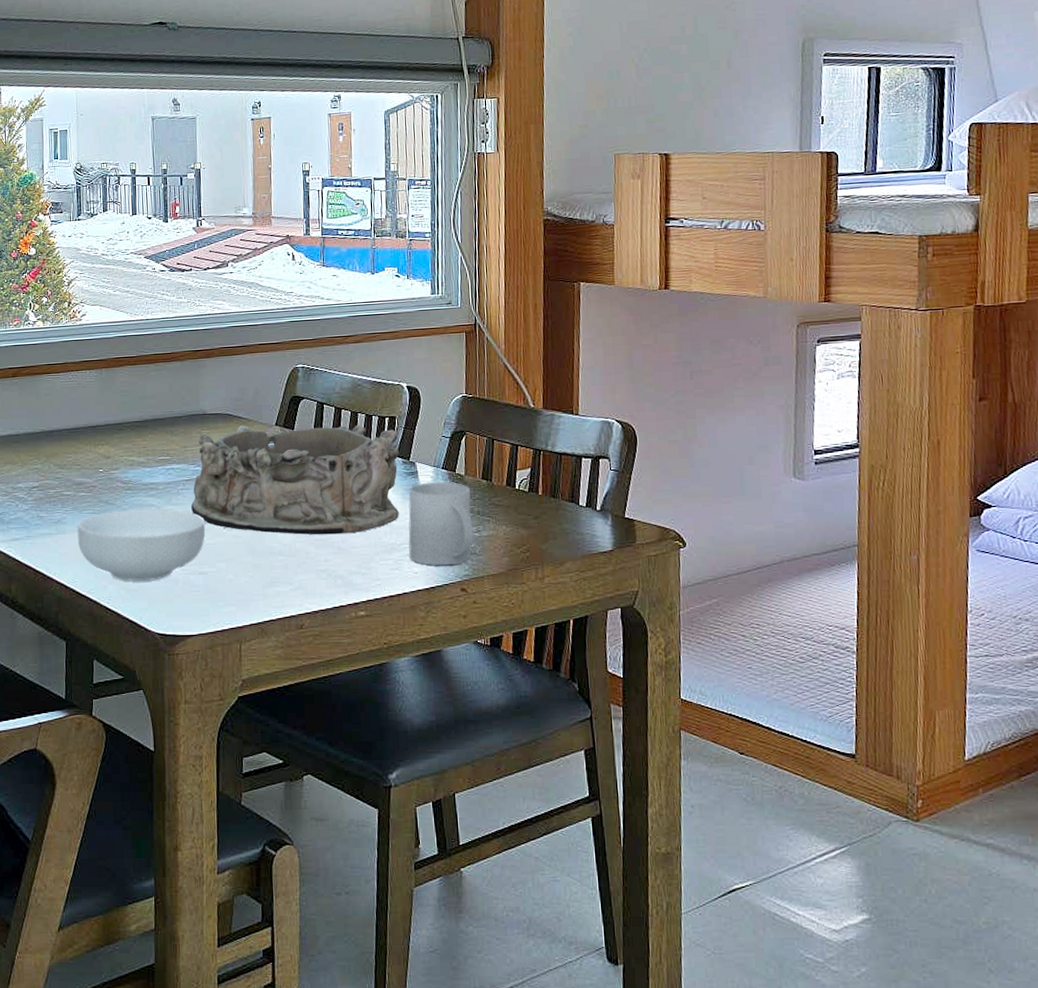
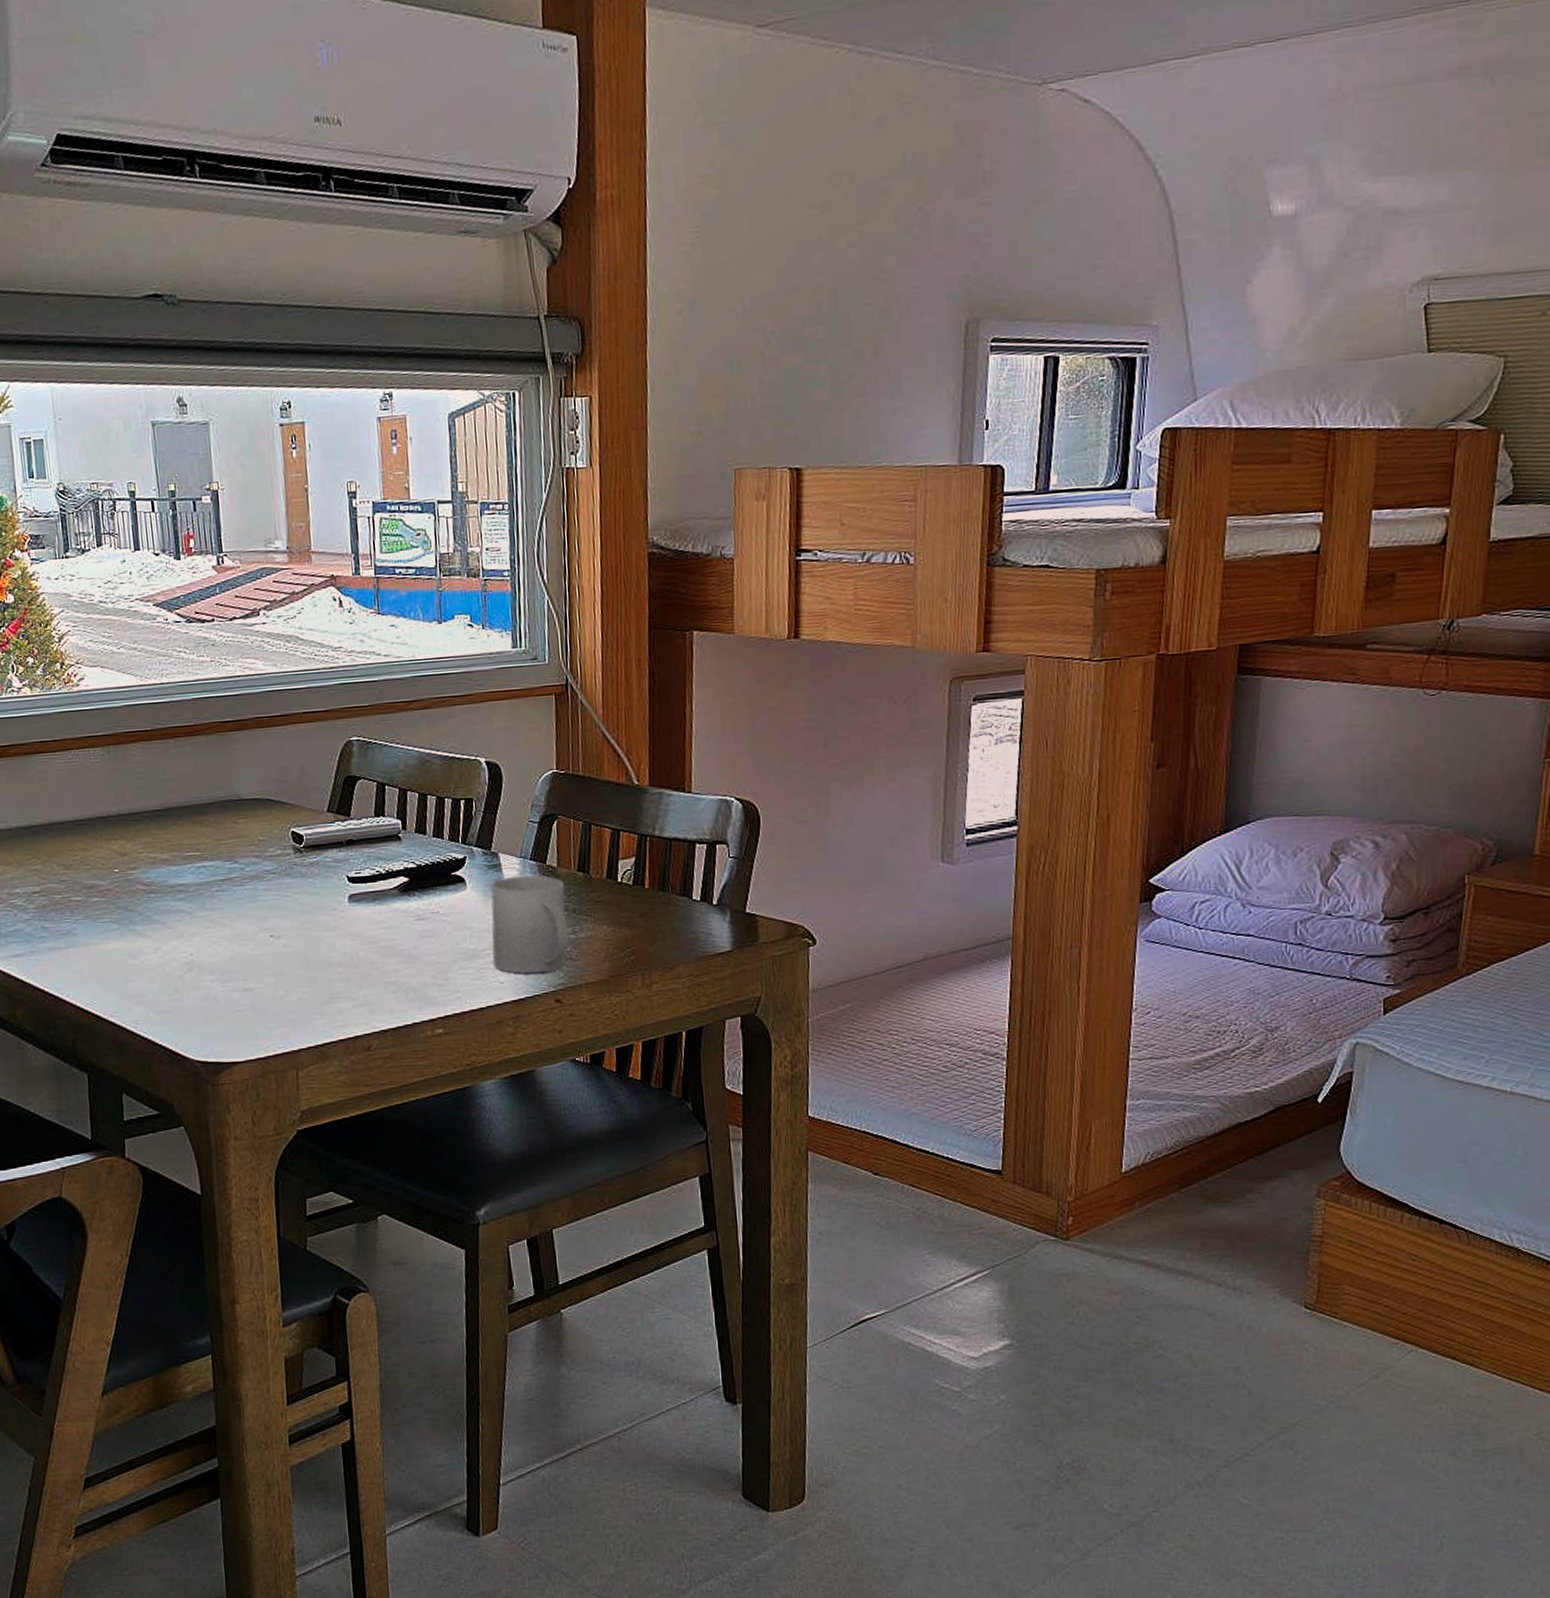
cereal bowl: present [77,508,206,581] -> none [91,915,249,1002]
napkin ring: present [191,425,399,535] -> none [229,809,480,942]

